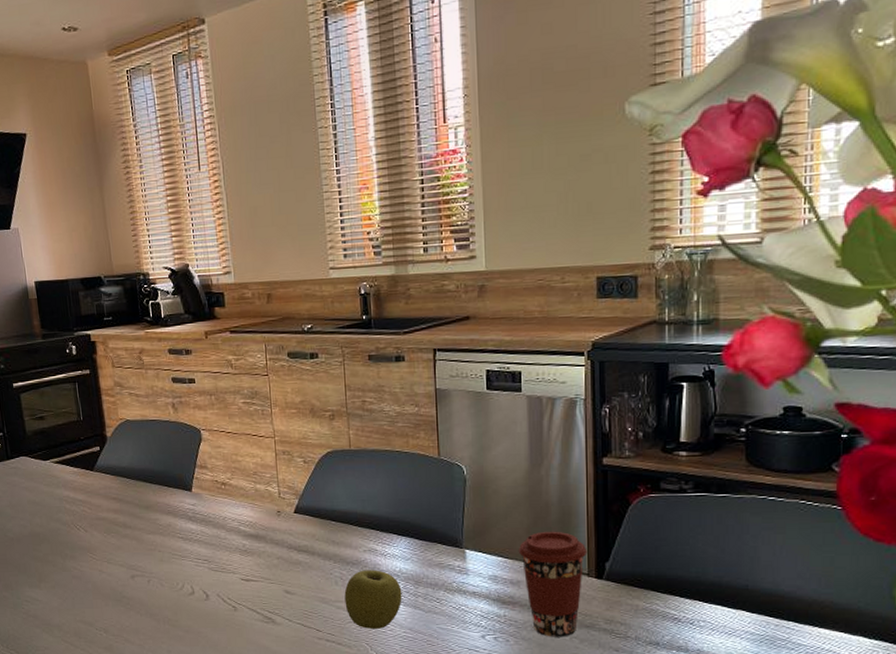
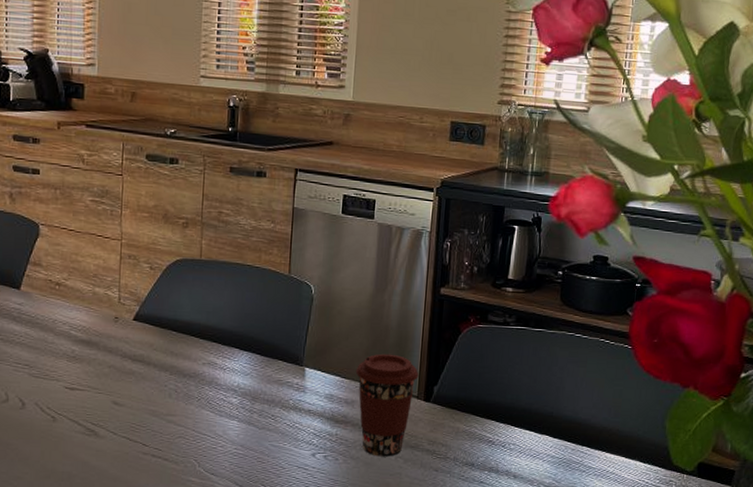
apple: present [344,570,402,629] -> none [176,383,238,445]

